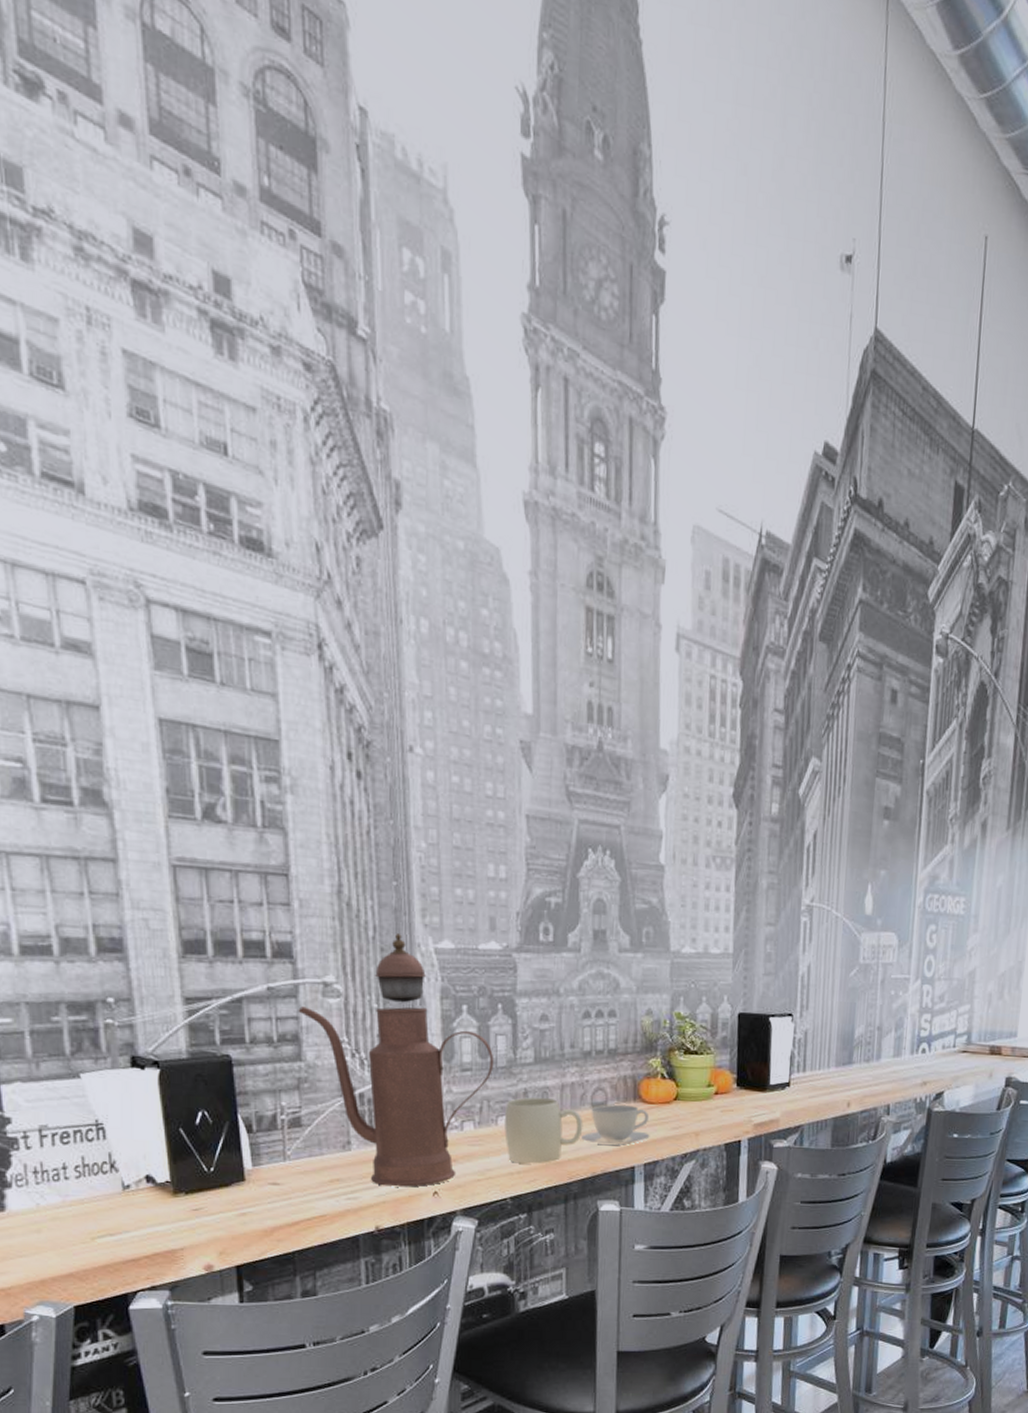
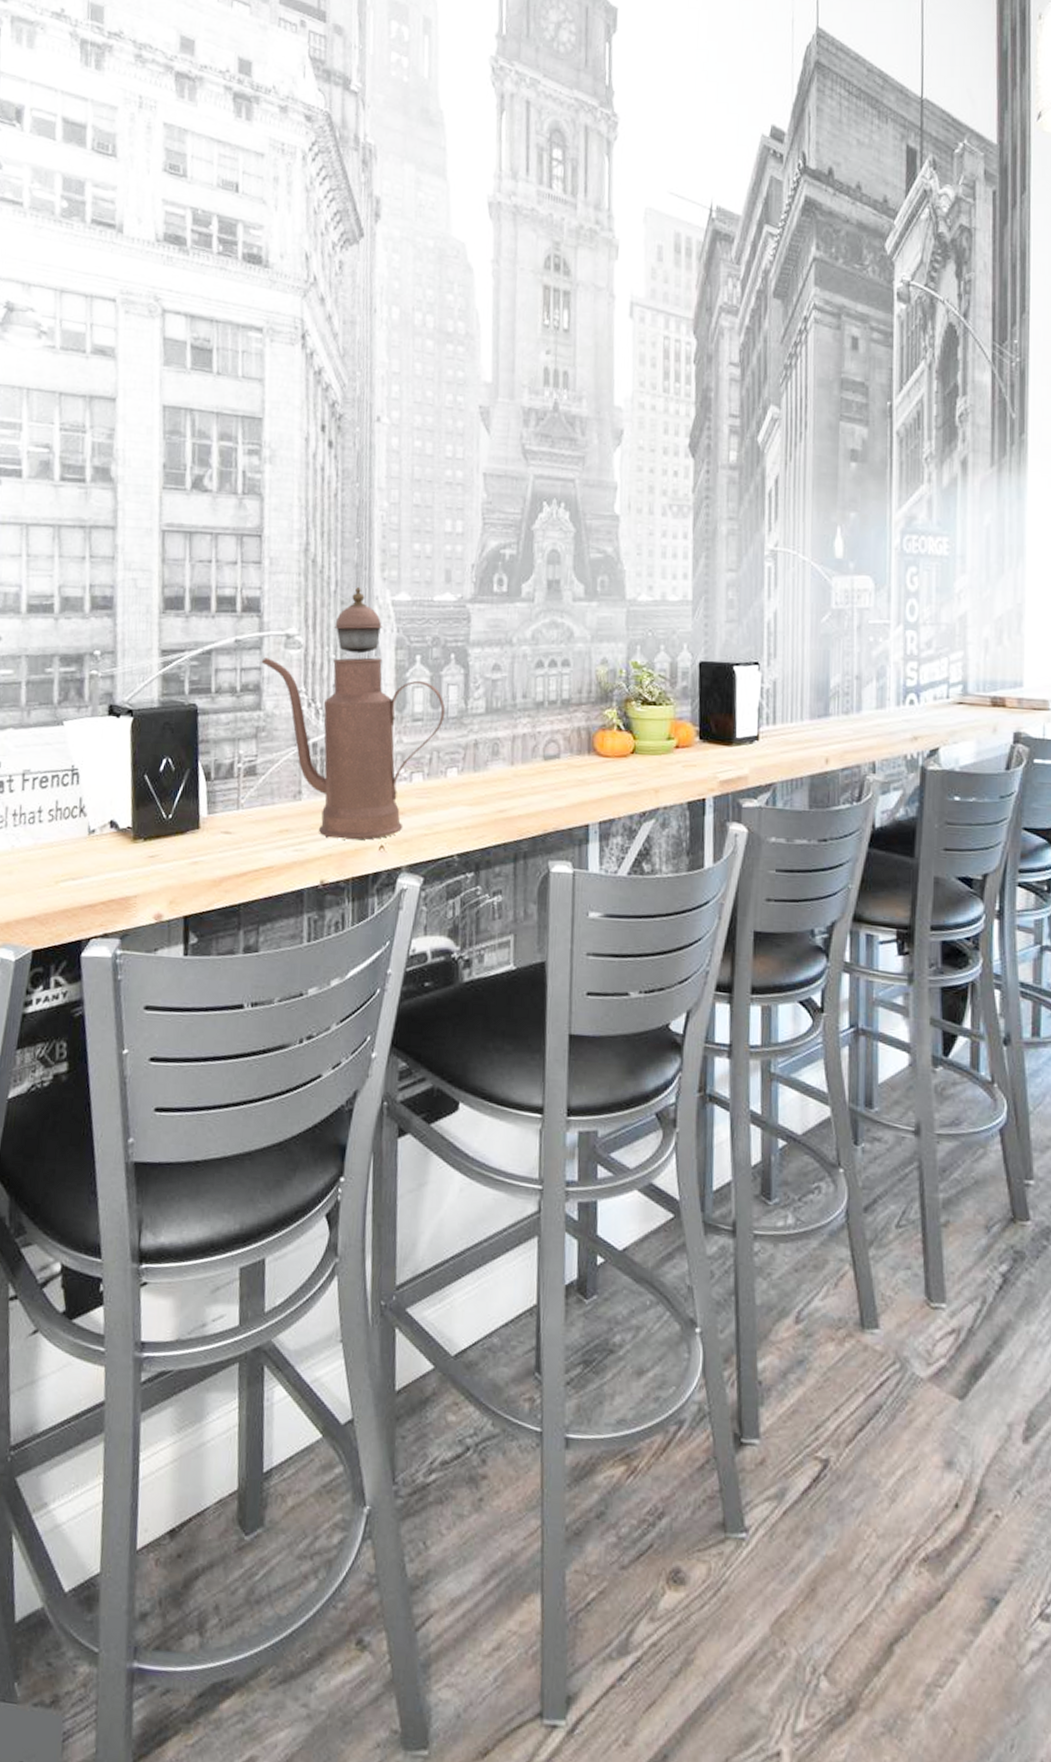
mug: present [503,1097,583,1164] -> none [453,748,535,819]
teacup: present [581,1105,650,1145] -> none [532,757,605,801]

